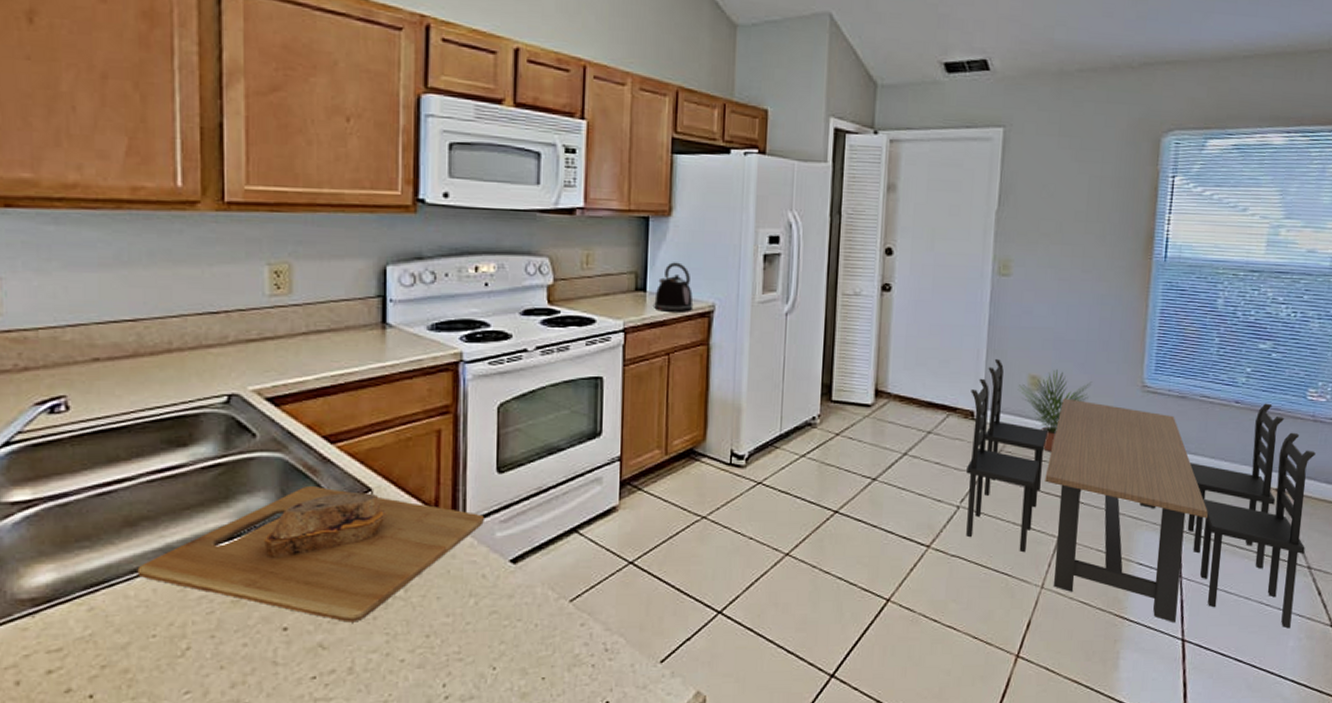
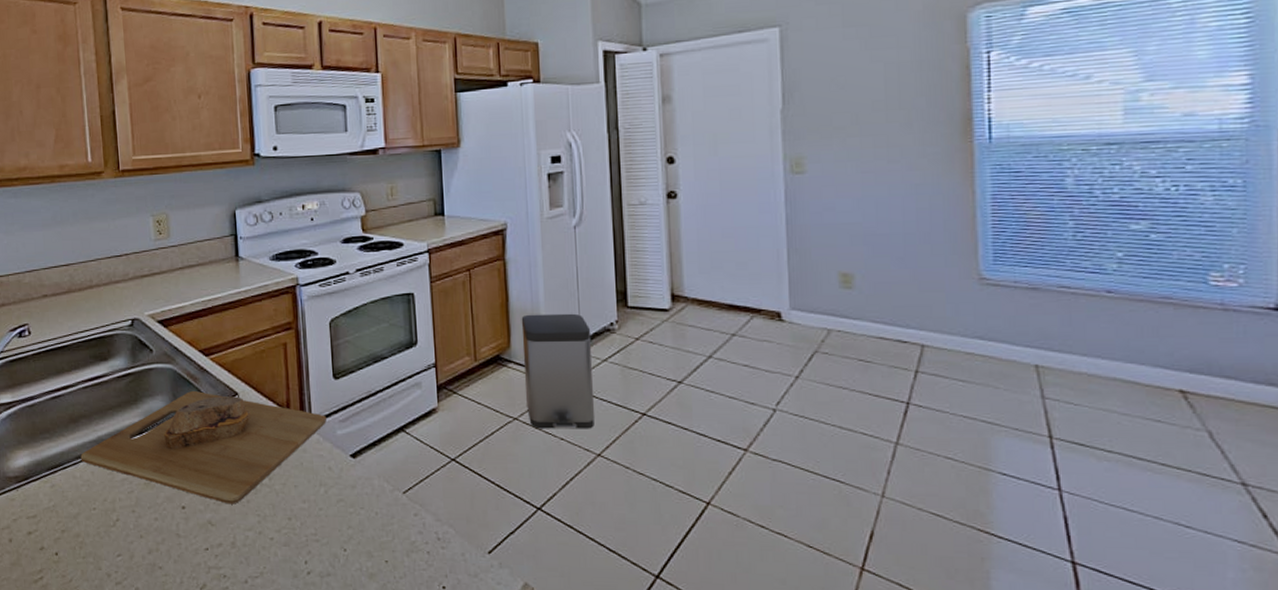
kettle: present [654,262,694,312] -> none [452,187,488,233]
pedal bin: none [716,405,792,528] -> present [521,313,595,429]
dining set: present [966,359,1316,629] -> none [774,258,1234,557]
potted plant: present [1017,369,1091,452] -> none [827,265,915,352]

